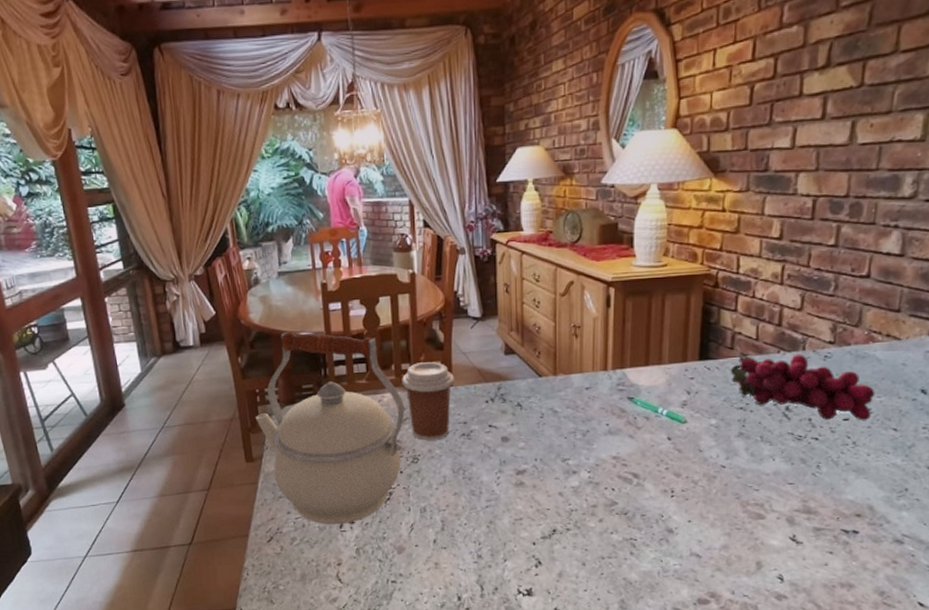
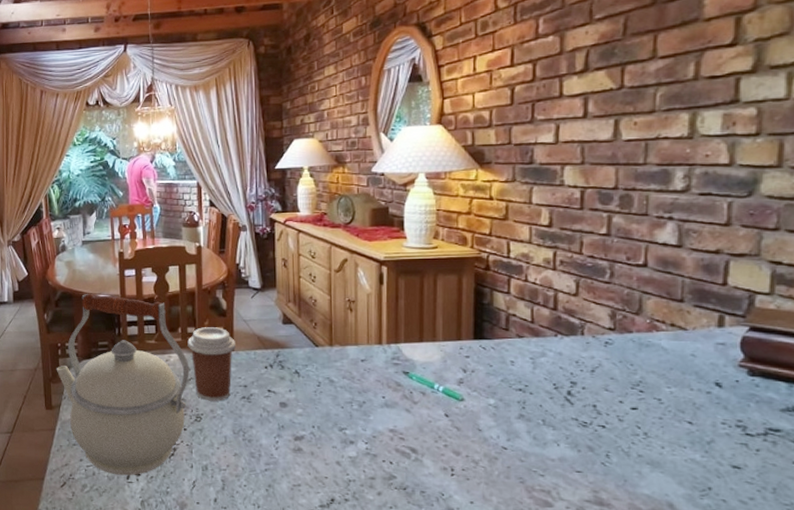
grapes: present [730,353,875,421] -> none [506,335,664,412]

